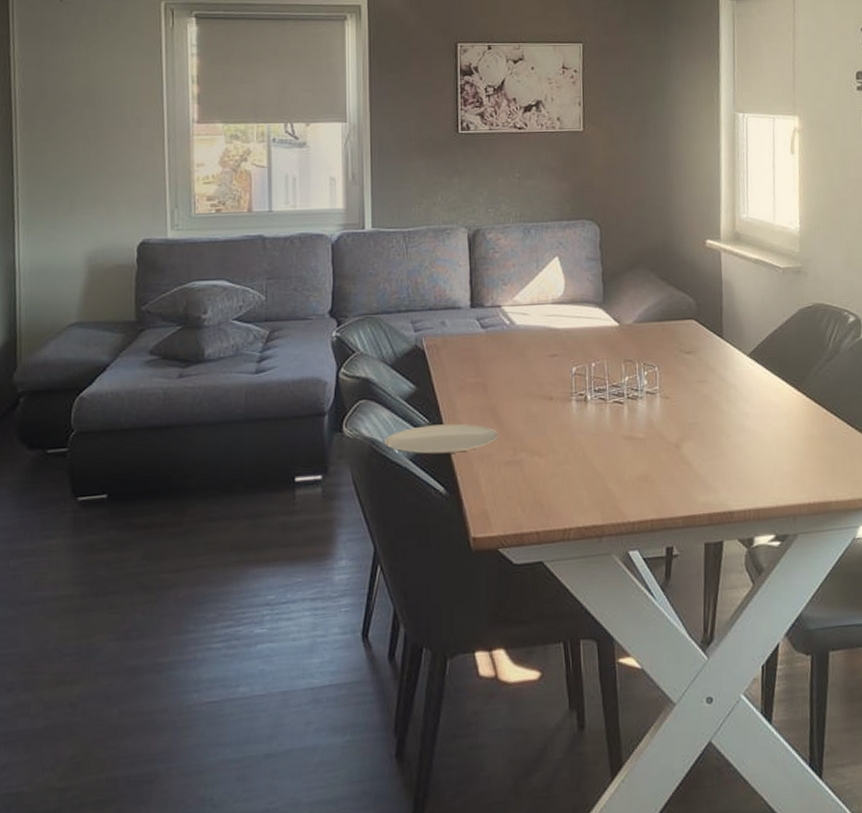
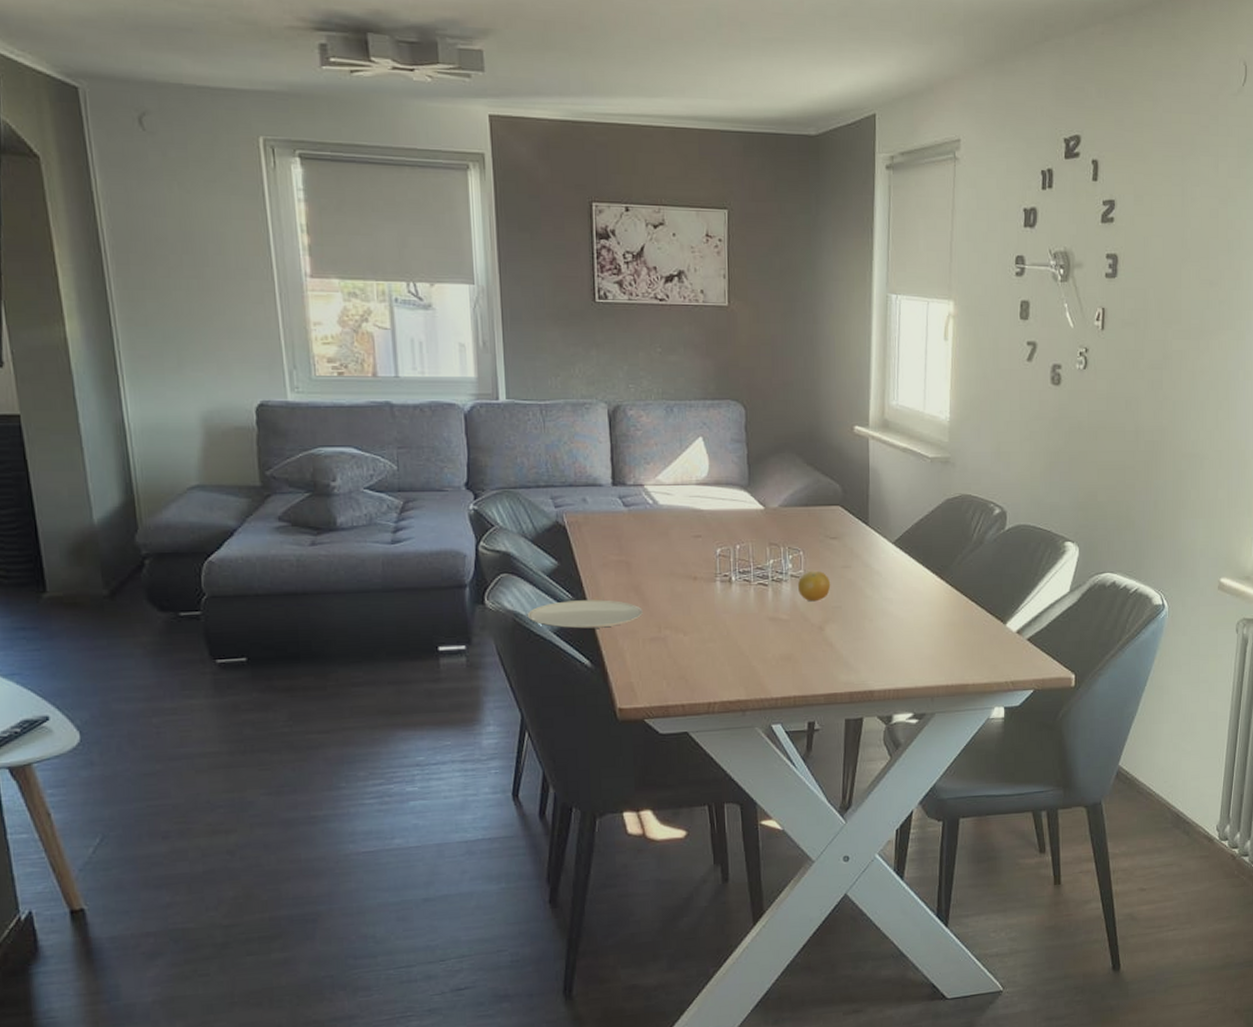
fruit: none [653,386,687,419] -> present [797,570,831,602]

